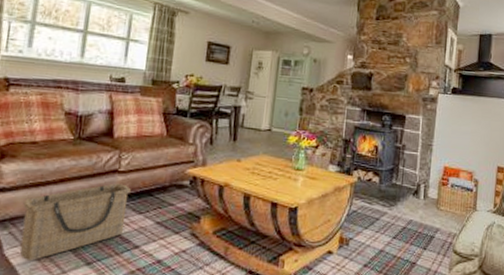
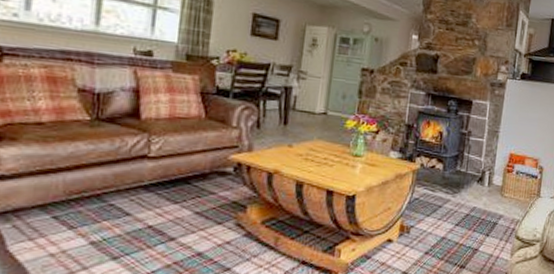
basket: present [19,183,131,260] -> none [27,170,164,256]

